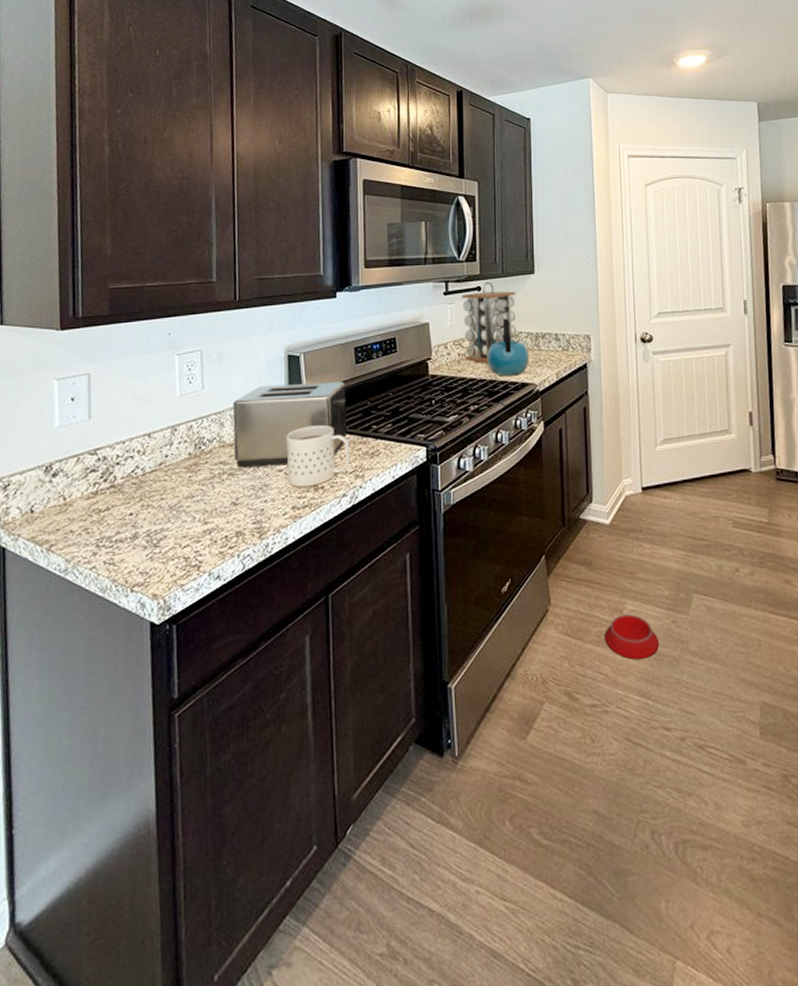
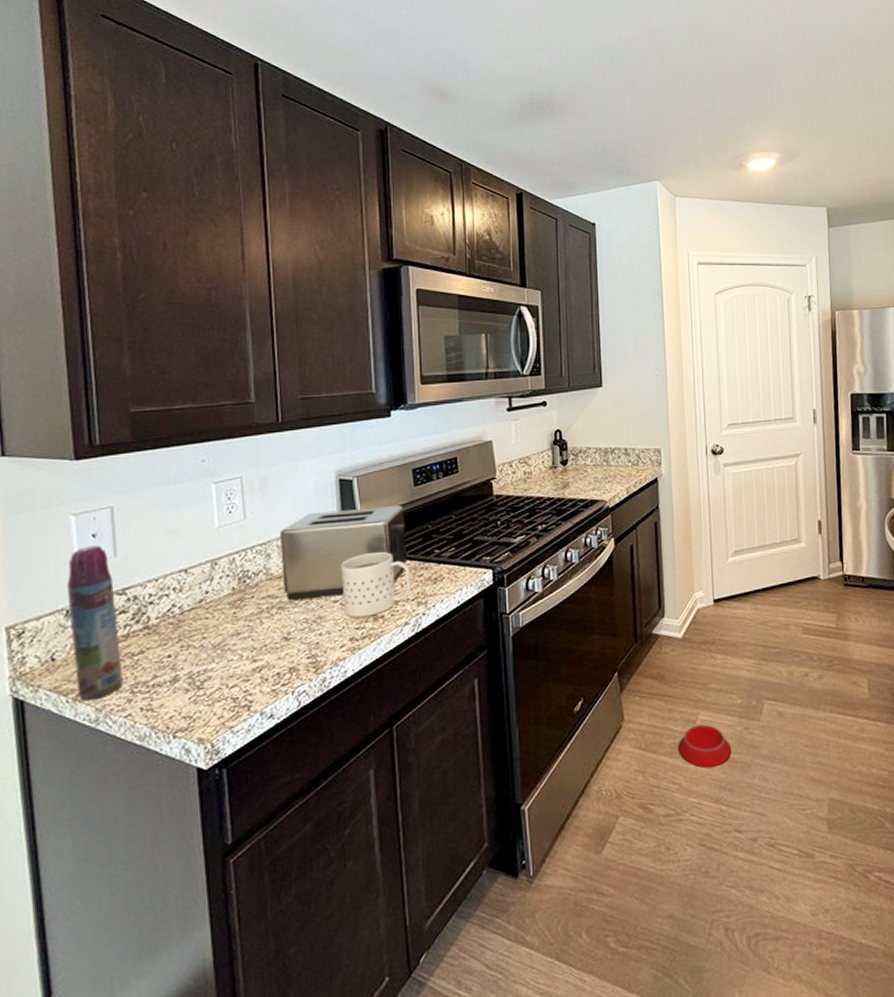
whipped cream can: none [47,408,91,552] -> present [66,545,123,701]
spice rack: present [461,281,517,364] -> none [526,396,585,482]
kettle: present [487,318,530,376] -> none [554,434,599,494]

